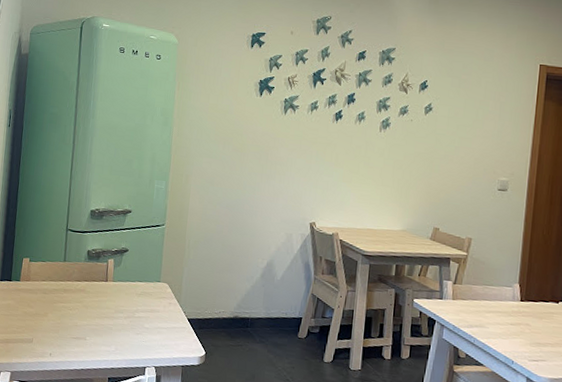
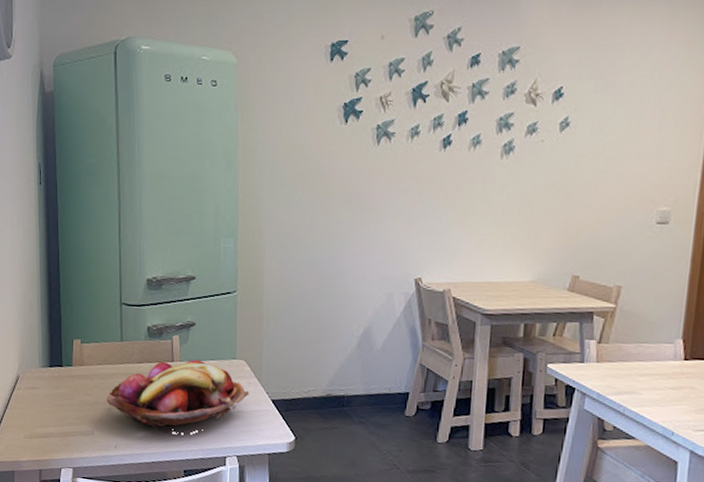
fruit basket: none [46,281,170,343] -> present [106,360,250,433]

